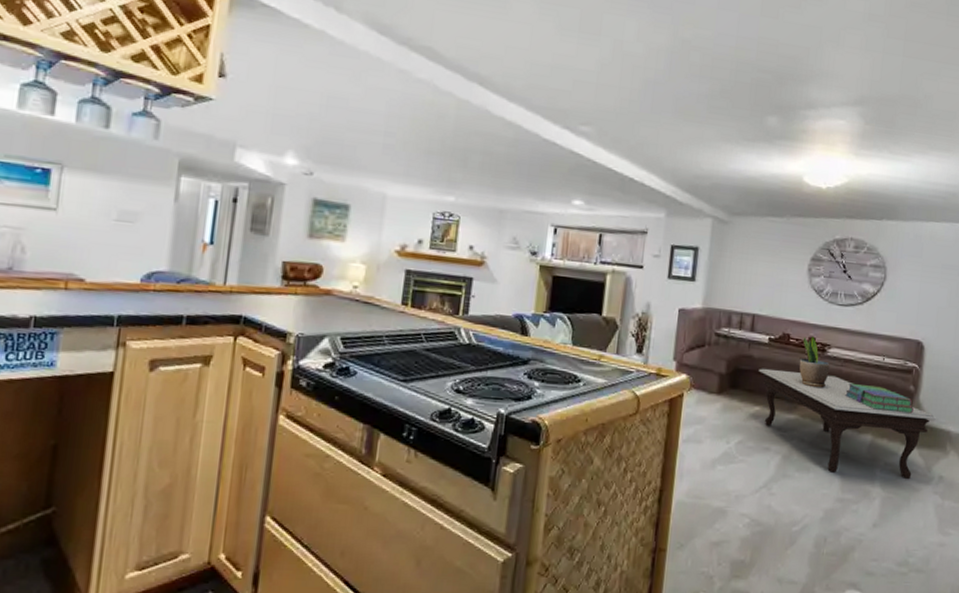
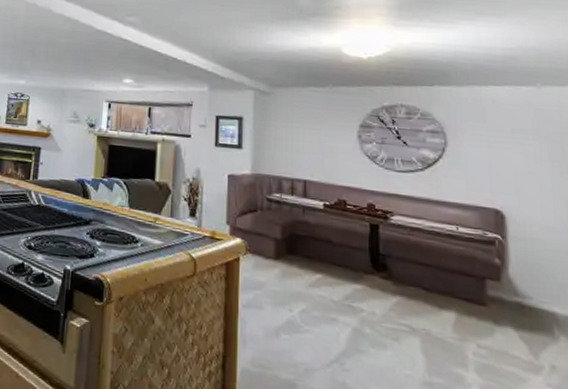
coffee table: present [758,368,937,480] -> none [316,234,536,367]
potted plant: present [799,336,830,388] -> none [360,203,395,258]
stack of books: present [845,382,914,414] -> none [417,252,503,290]

